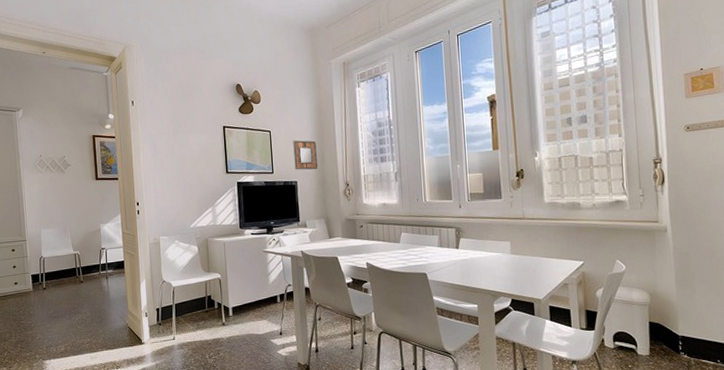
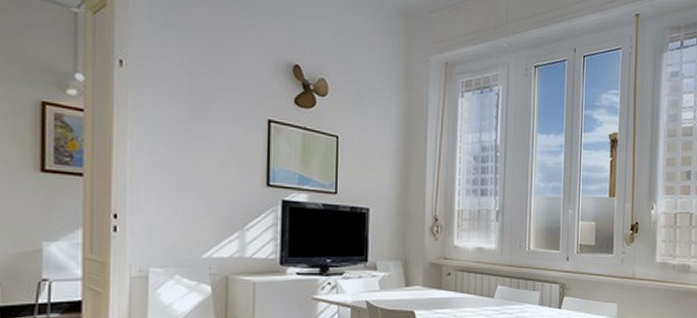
home mirror: present [293,140,319,170] -> none [368,153,401,195]

